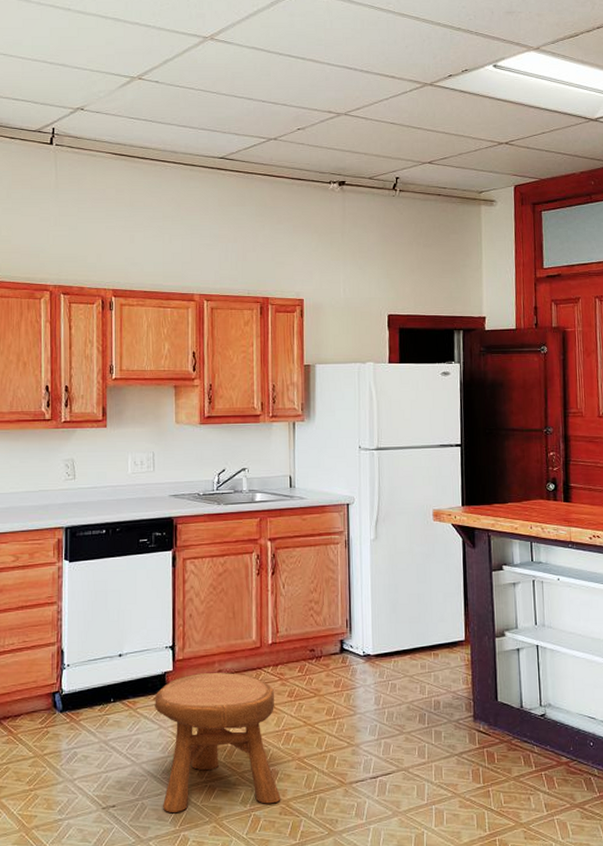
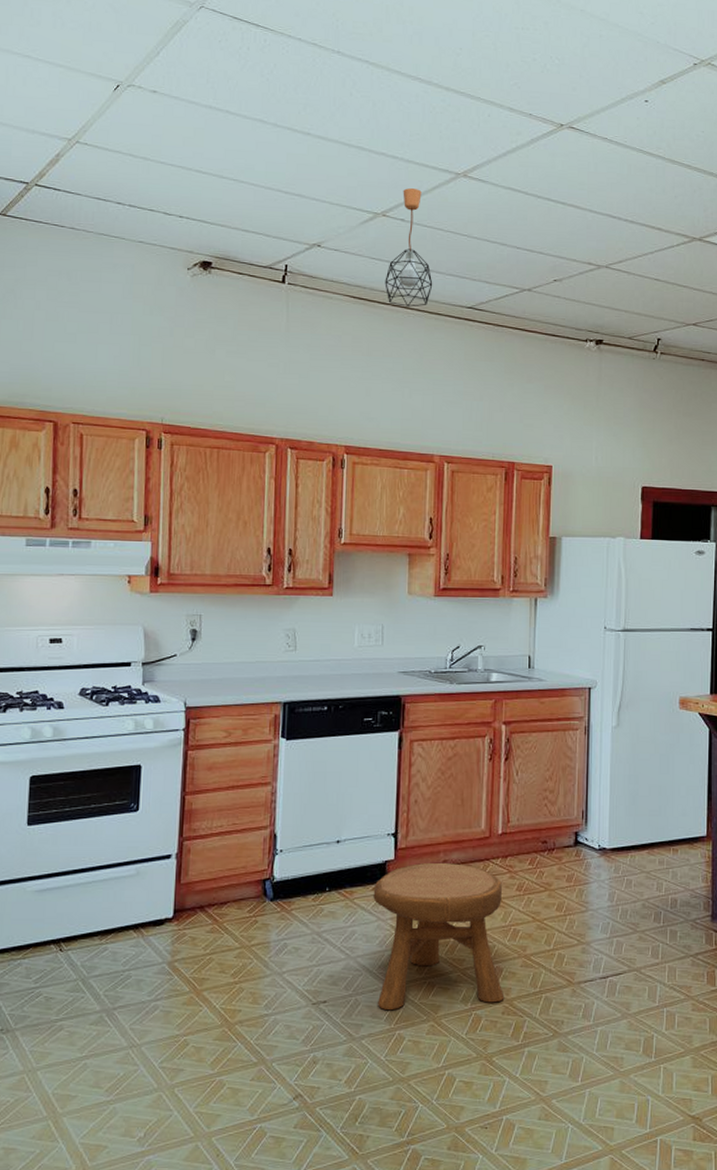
pendant light: none [143,53,187,160] -> present [385,188,433,307]

